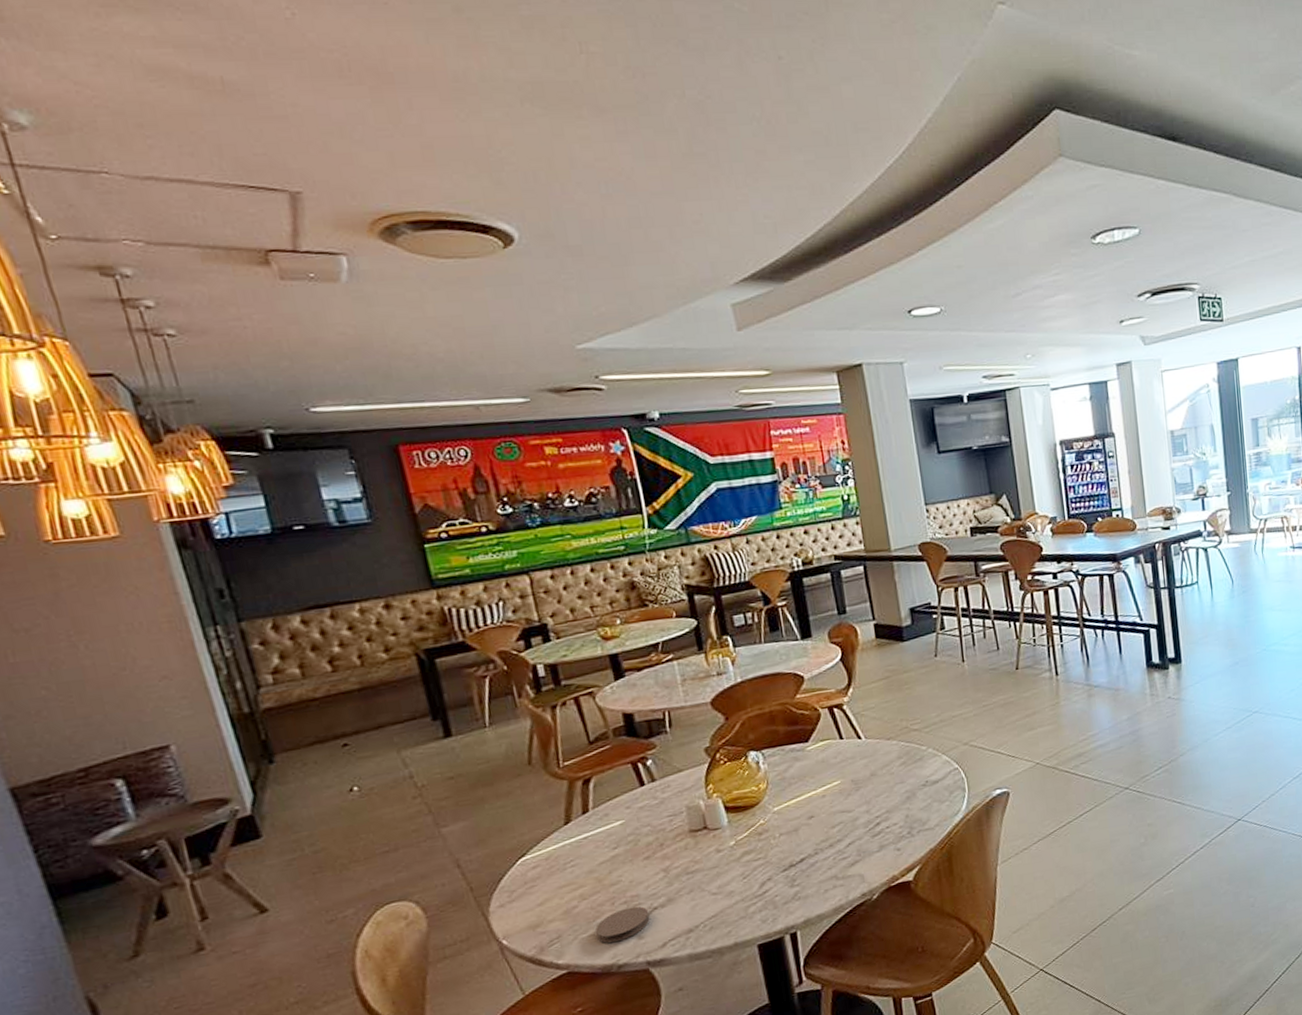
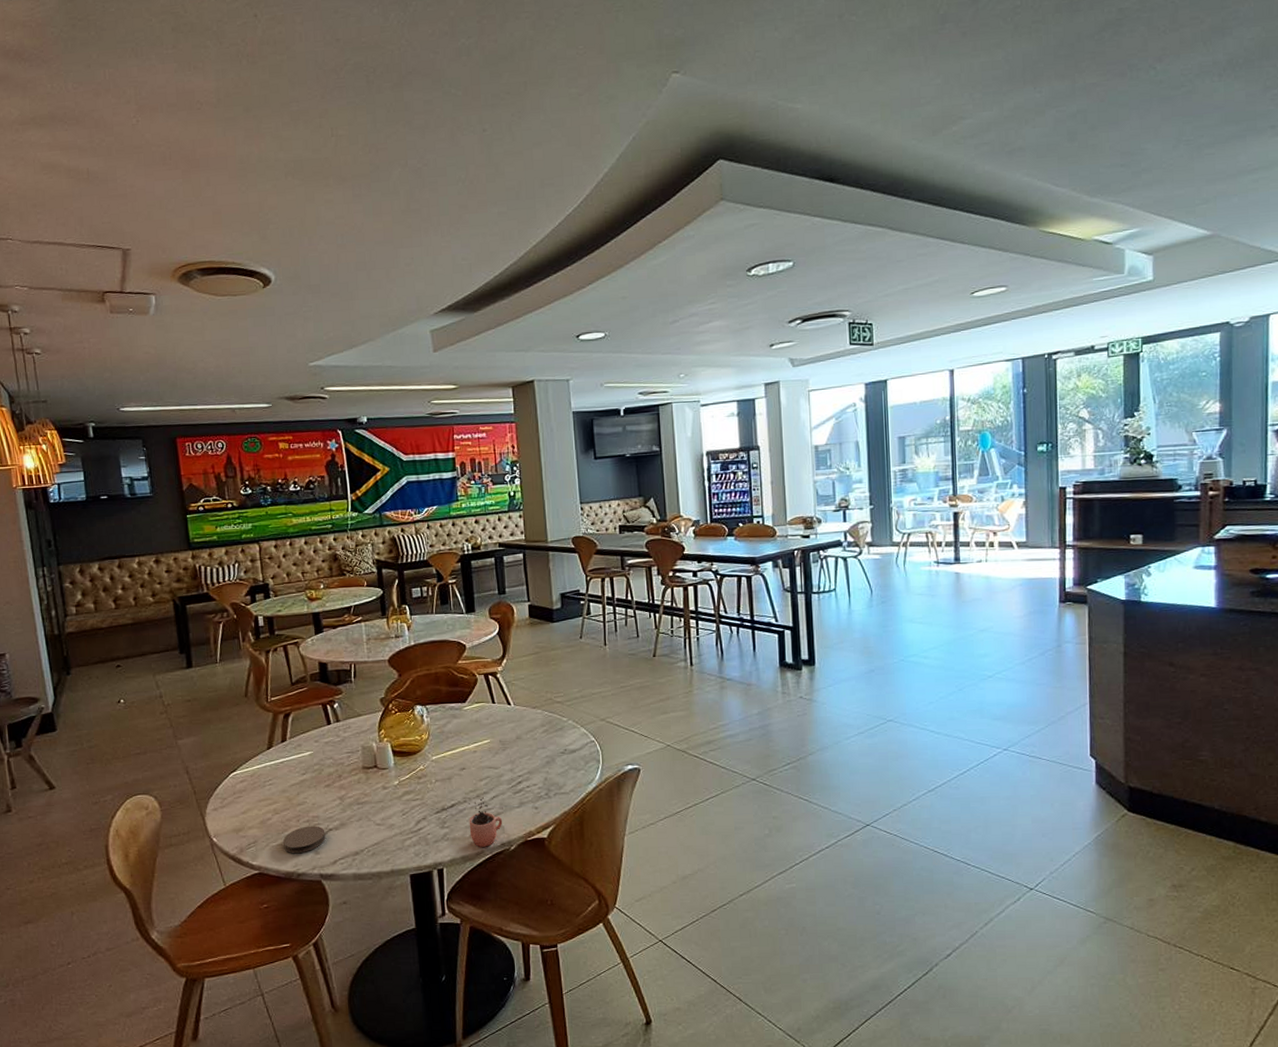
cocoa: none [819,845,862,902] -> present [468,797,503,847]

